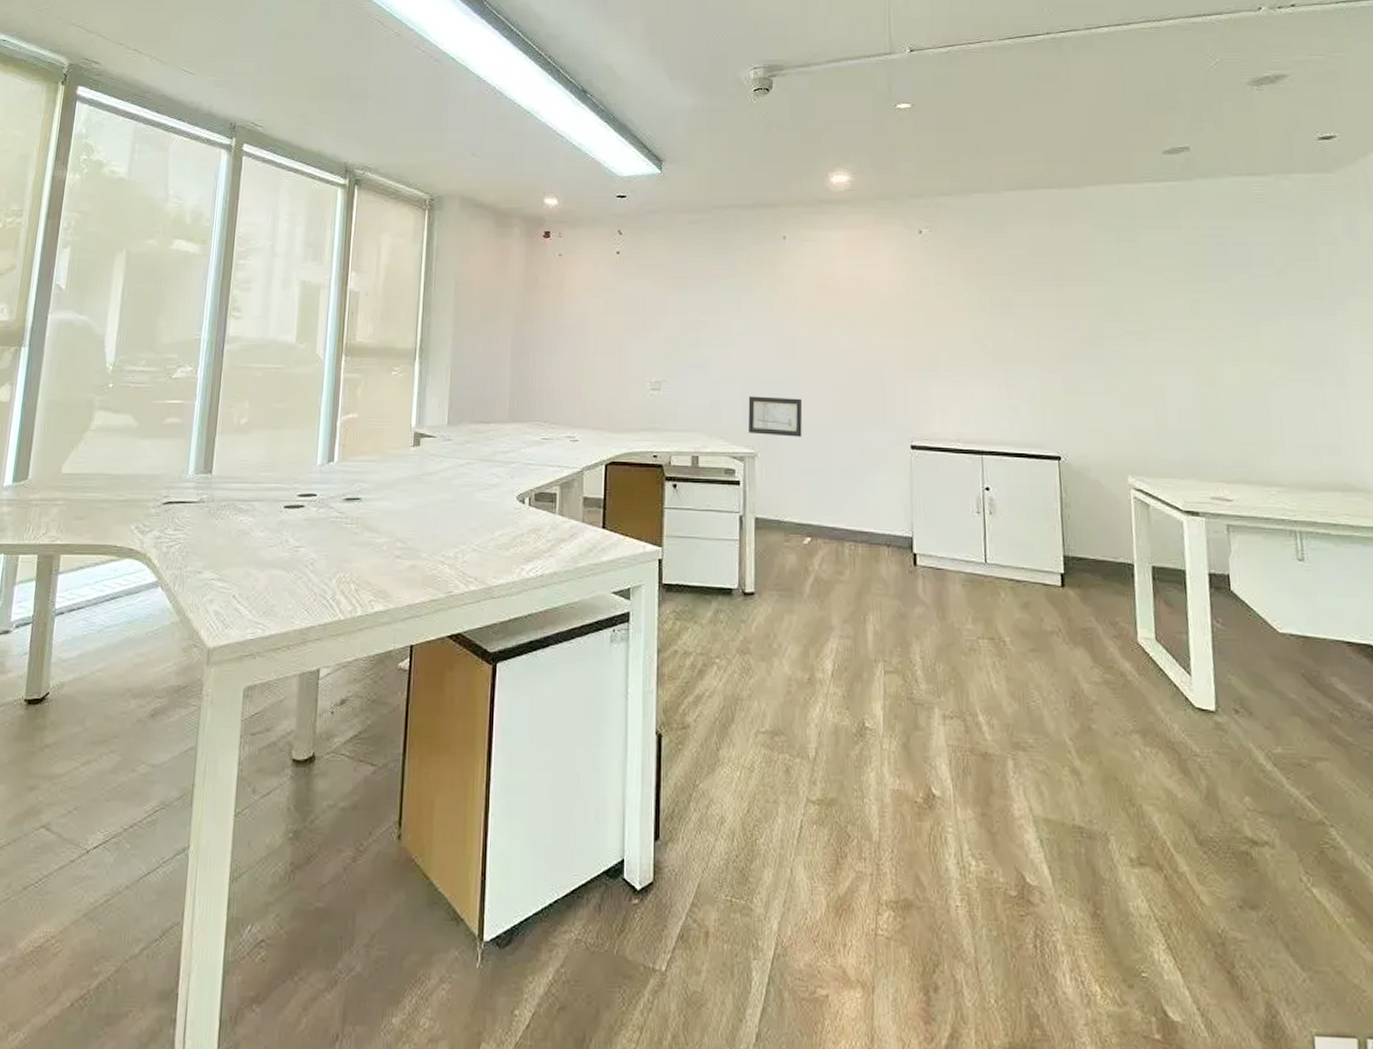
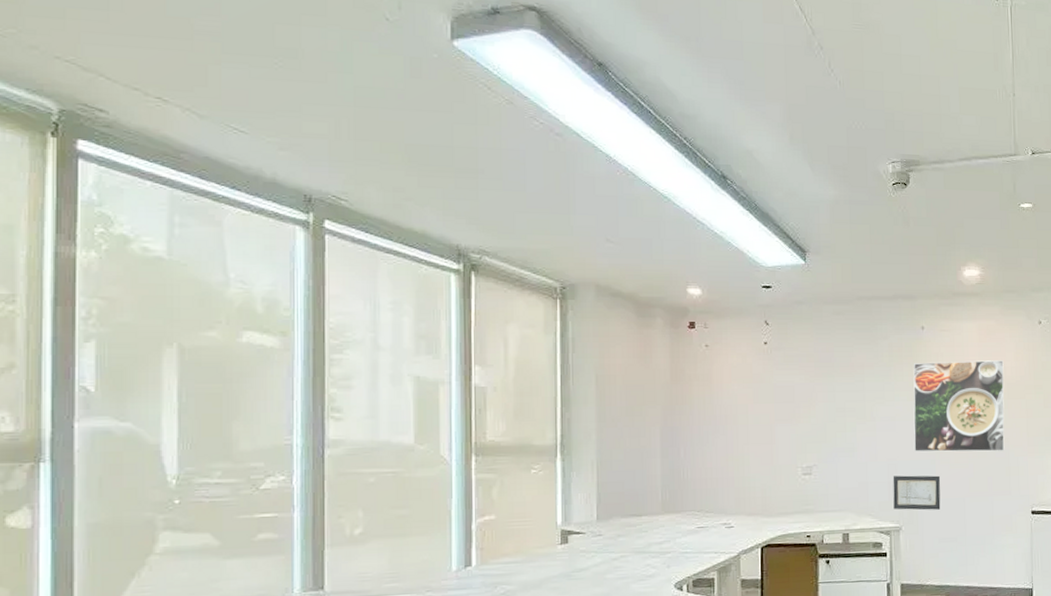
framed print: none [772,273,878,375] -> present [913,360,1005,452]

